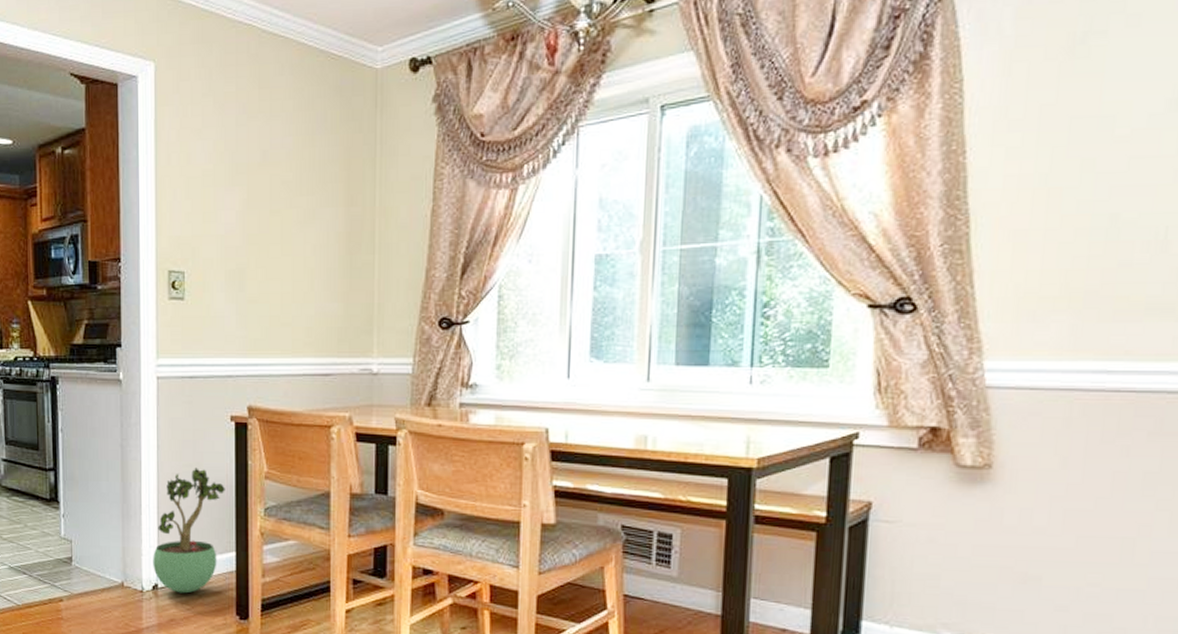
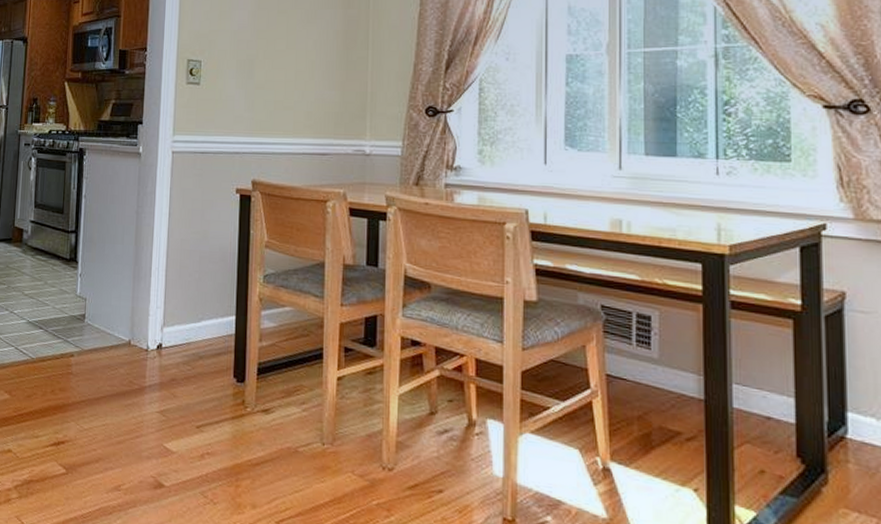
potted plant: present [153,468,225,594] -> none [158,235,228,354]

